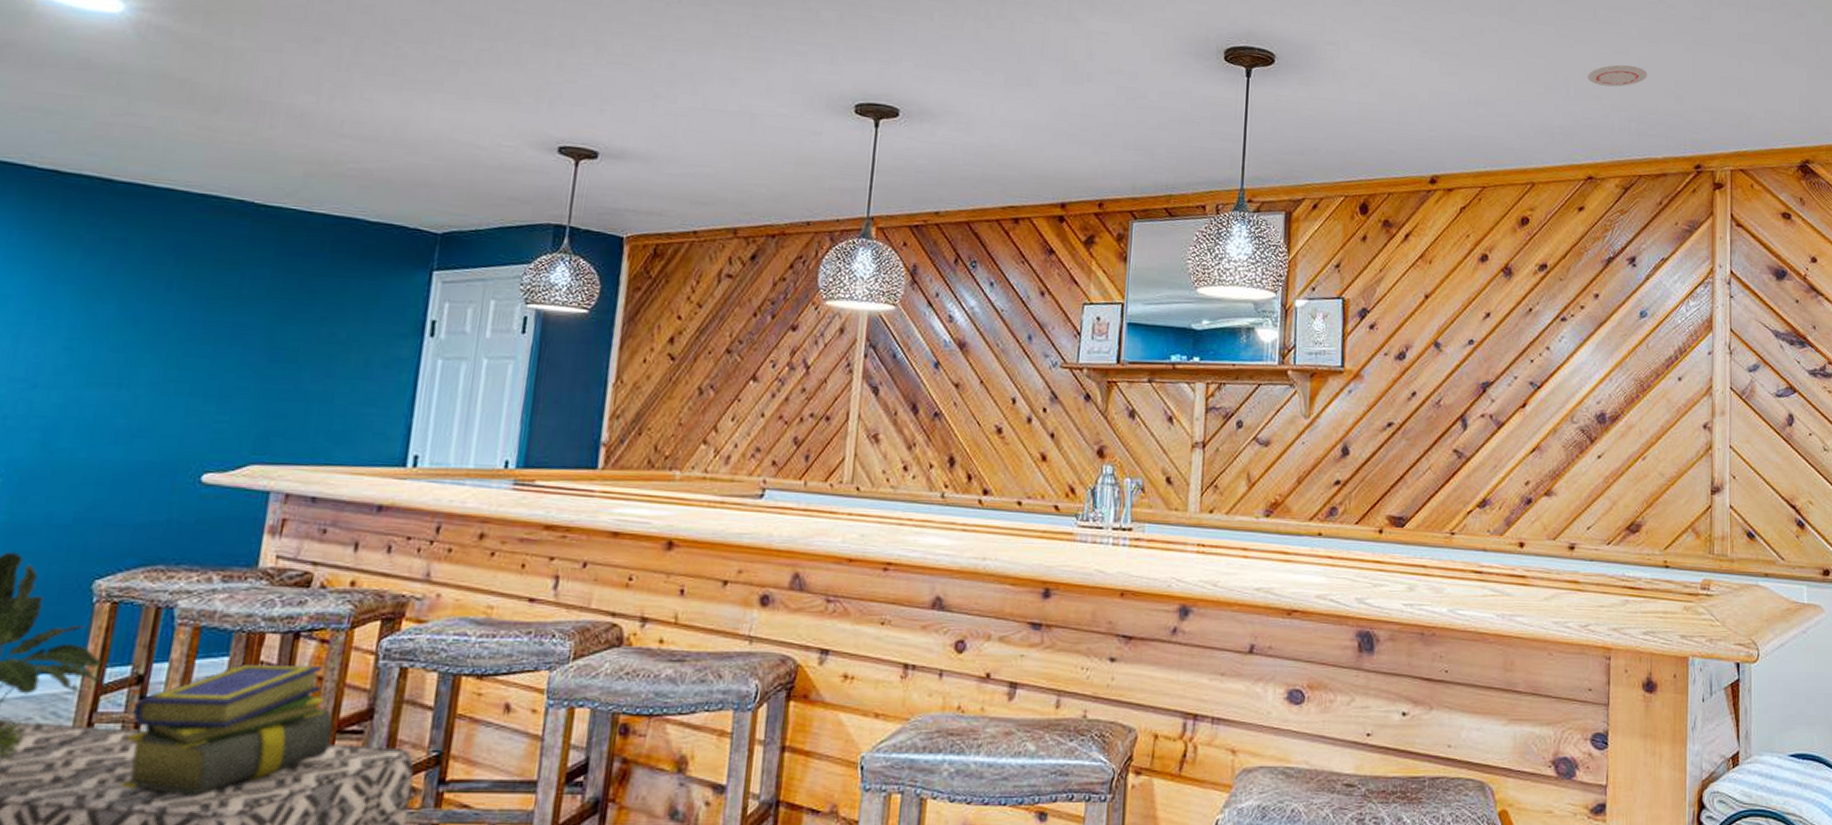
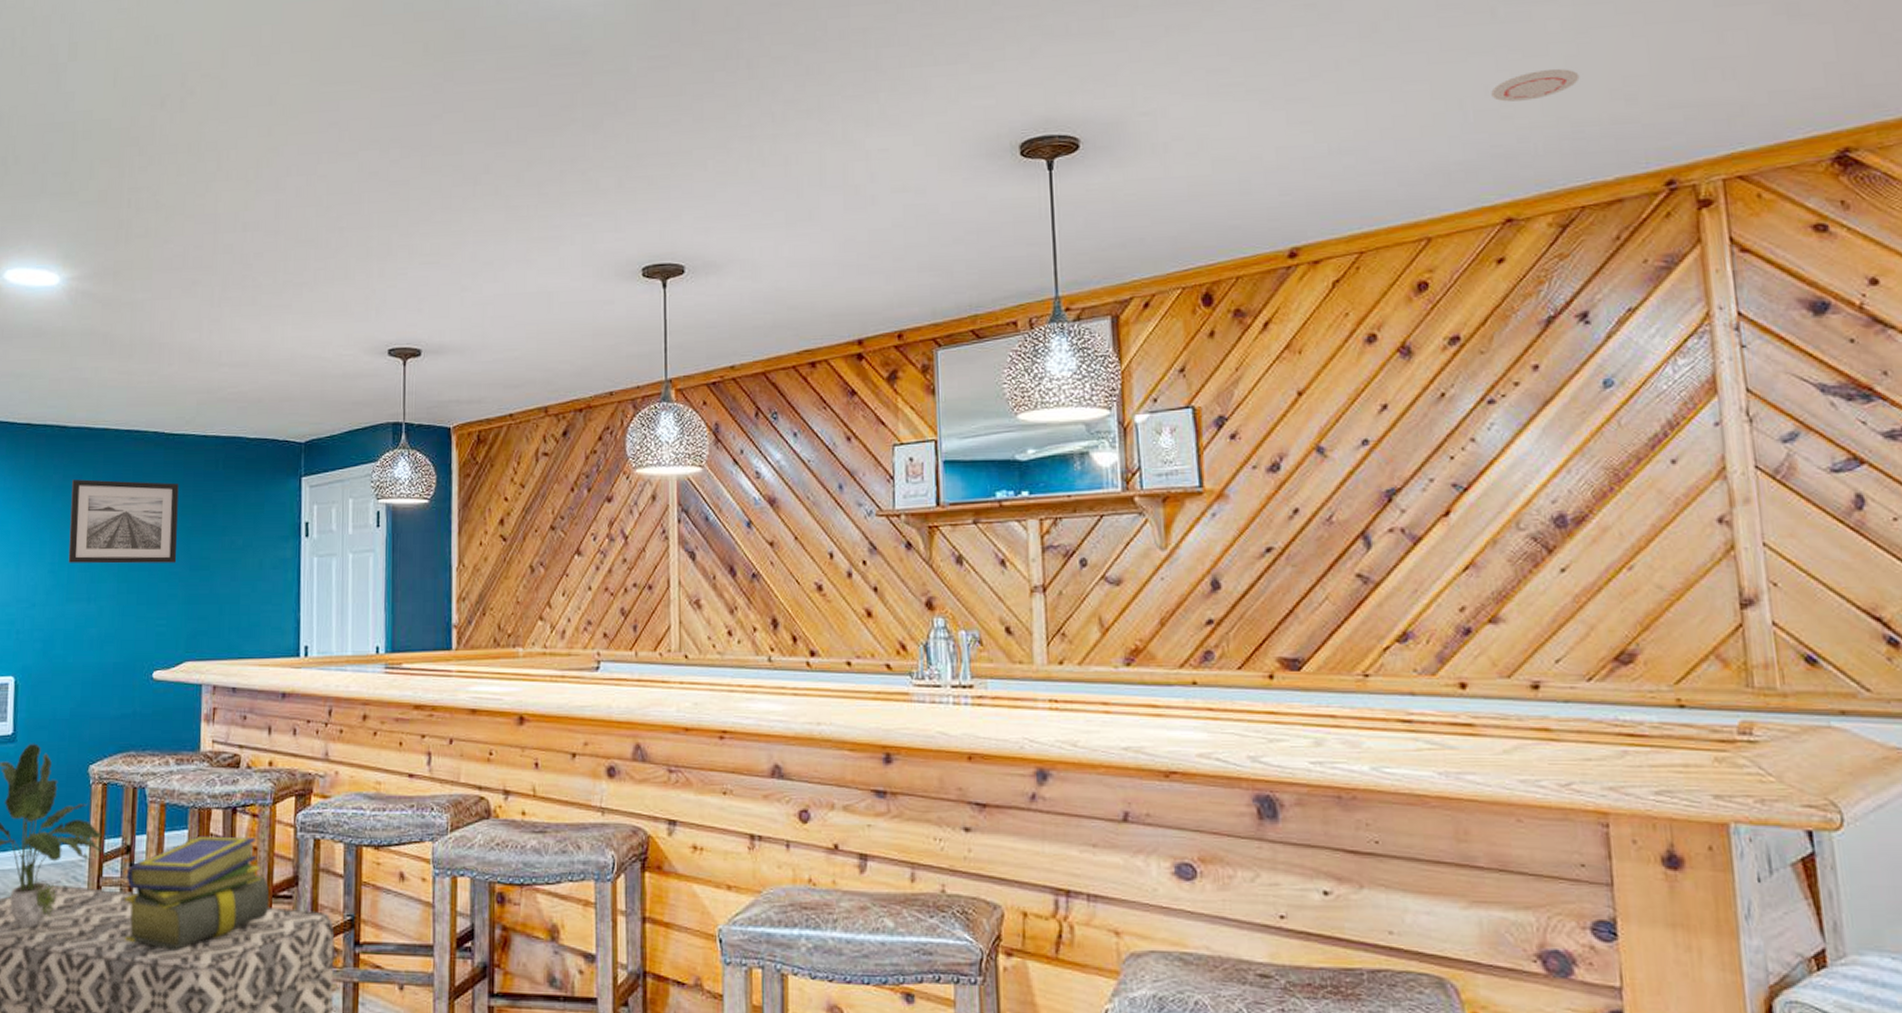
wall art: none [93,243,267,352] -> present [68,479,179,564]

